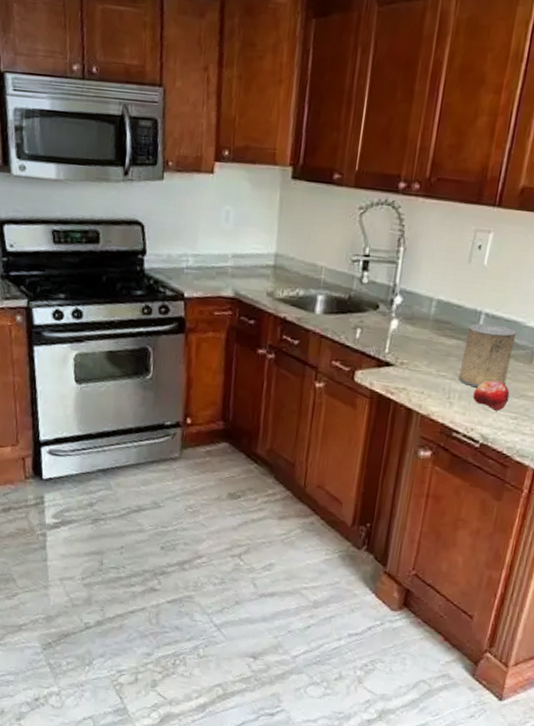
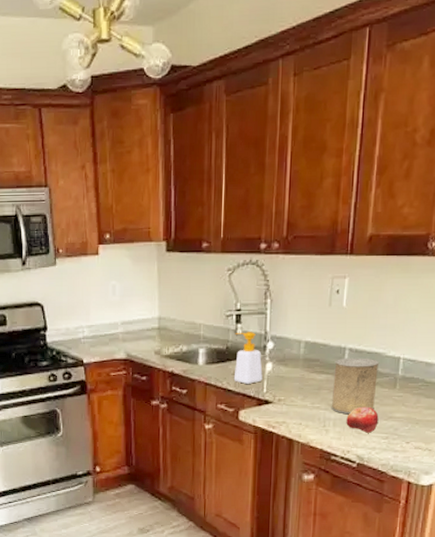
soap bottle: none [353,281,387,342] -> present [233,332,263,384]

